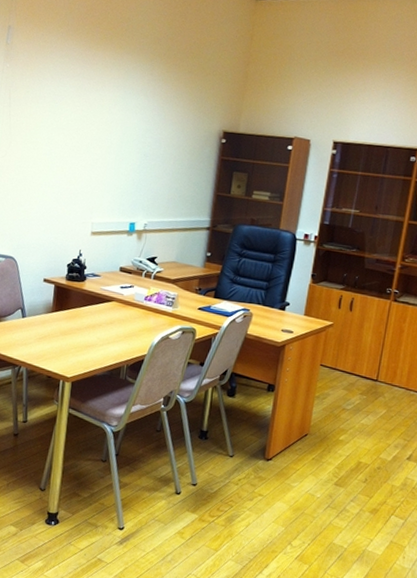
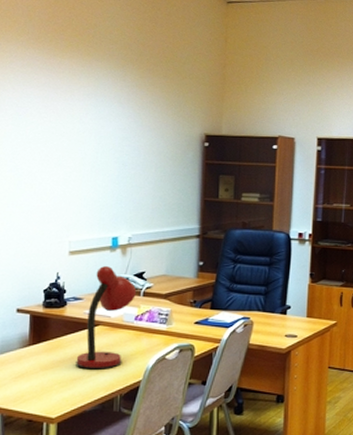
desk lamp: none [90,248,148,341] -> present [76,266,137,370]

